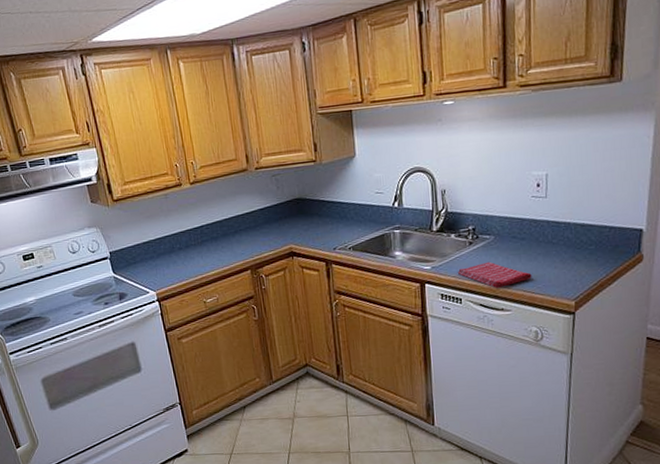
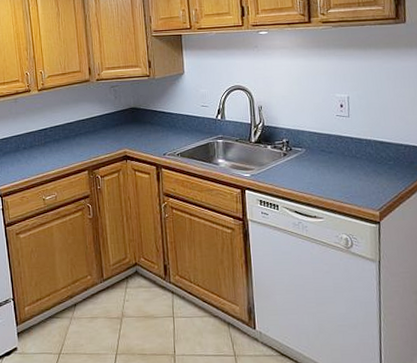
dish towel: present [457,261,532,289] -> none [273,172,340,197]

